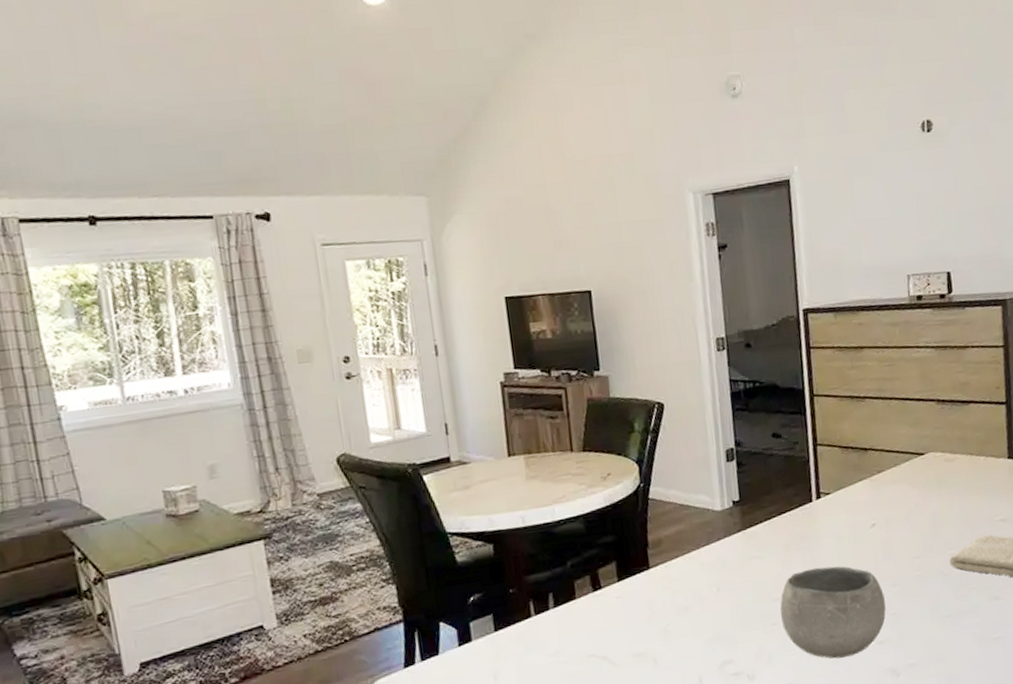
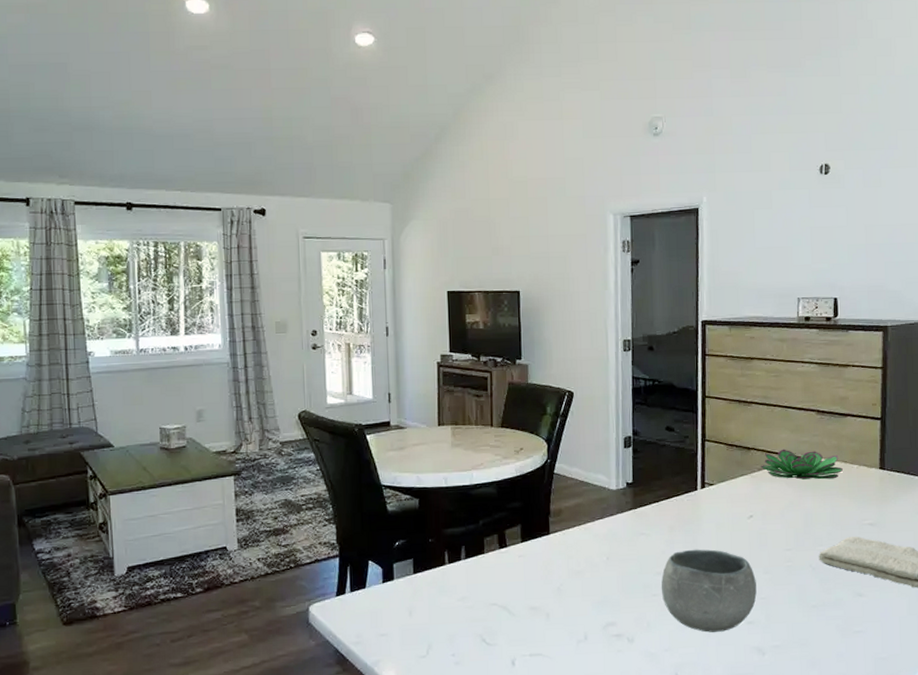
succulent plant: none [880,445,969,479] -> present [761,449,843,480]

